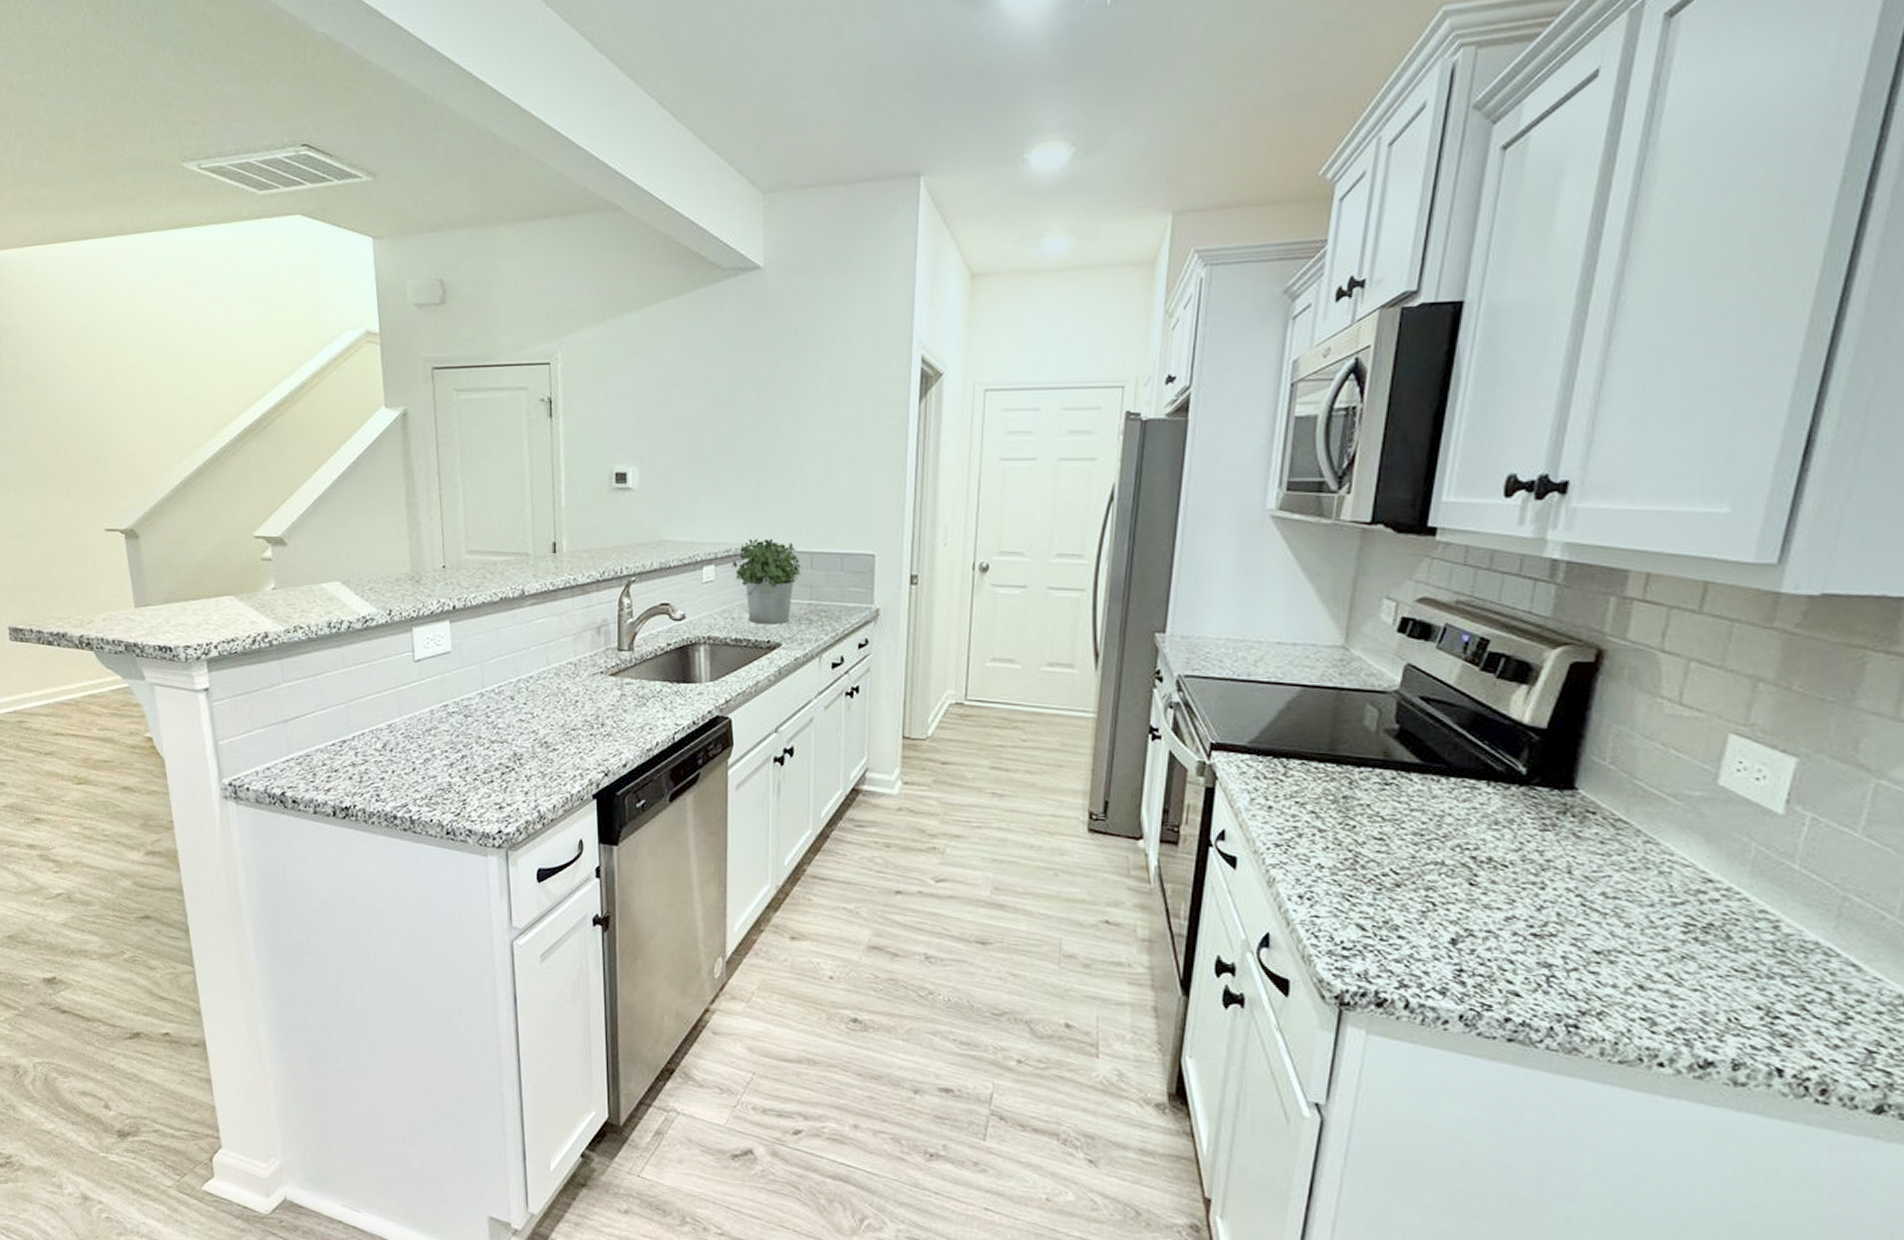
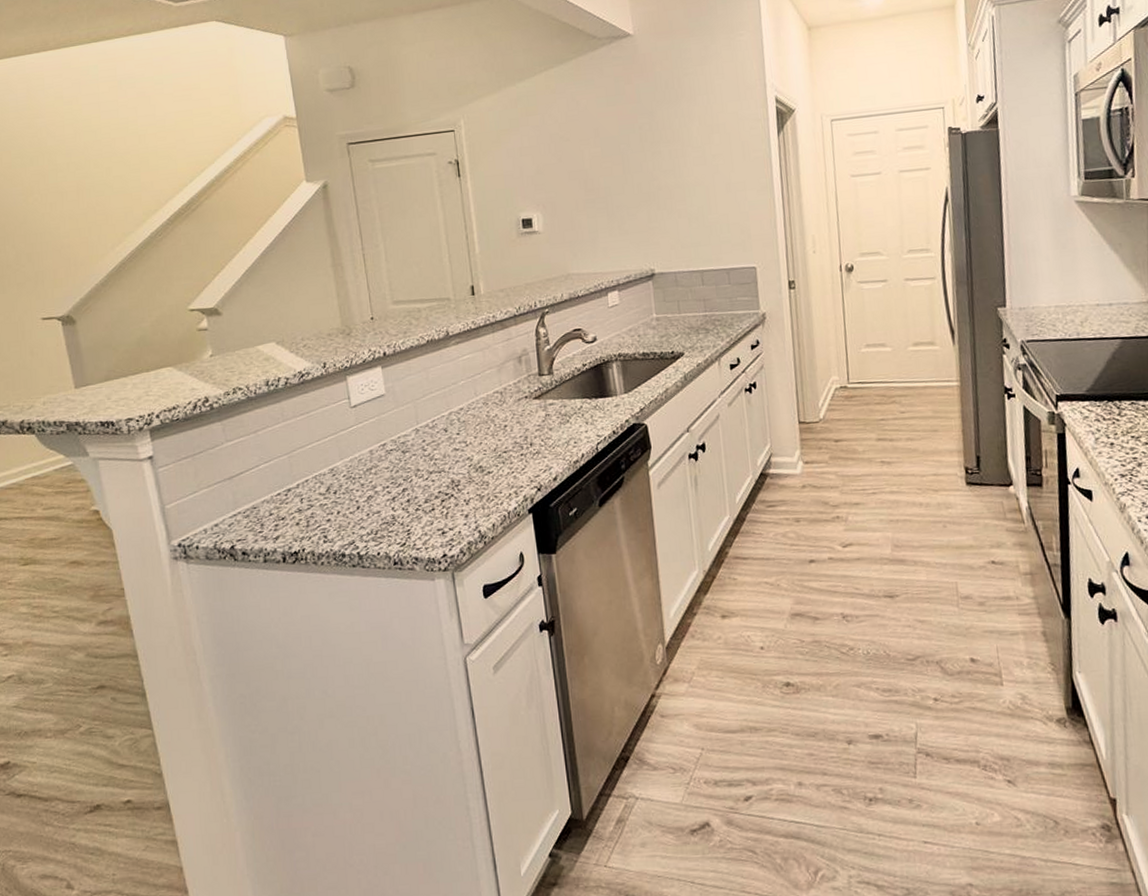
potted plant: present [731,538,801,624] -> none [633,262,694,338]

